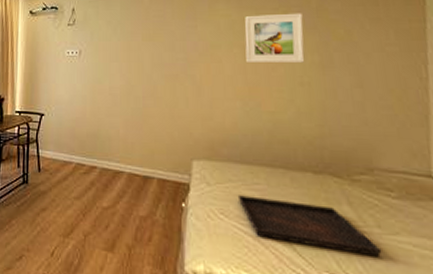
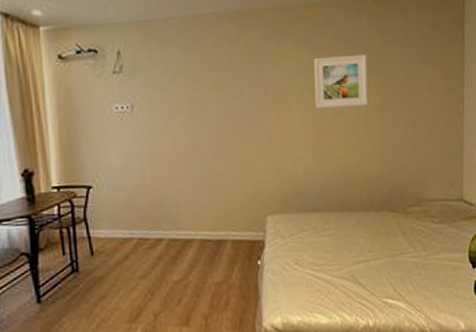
serving tray: present [237,195,382,258] -> none [310,239,427,279]

